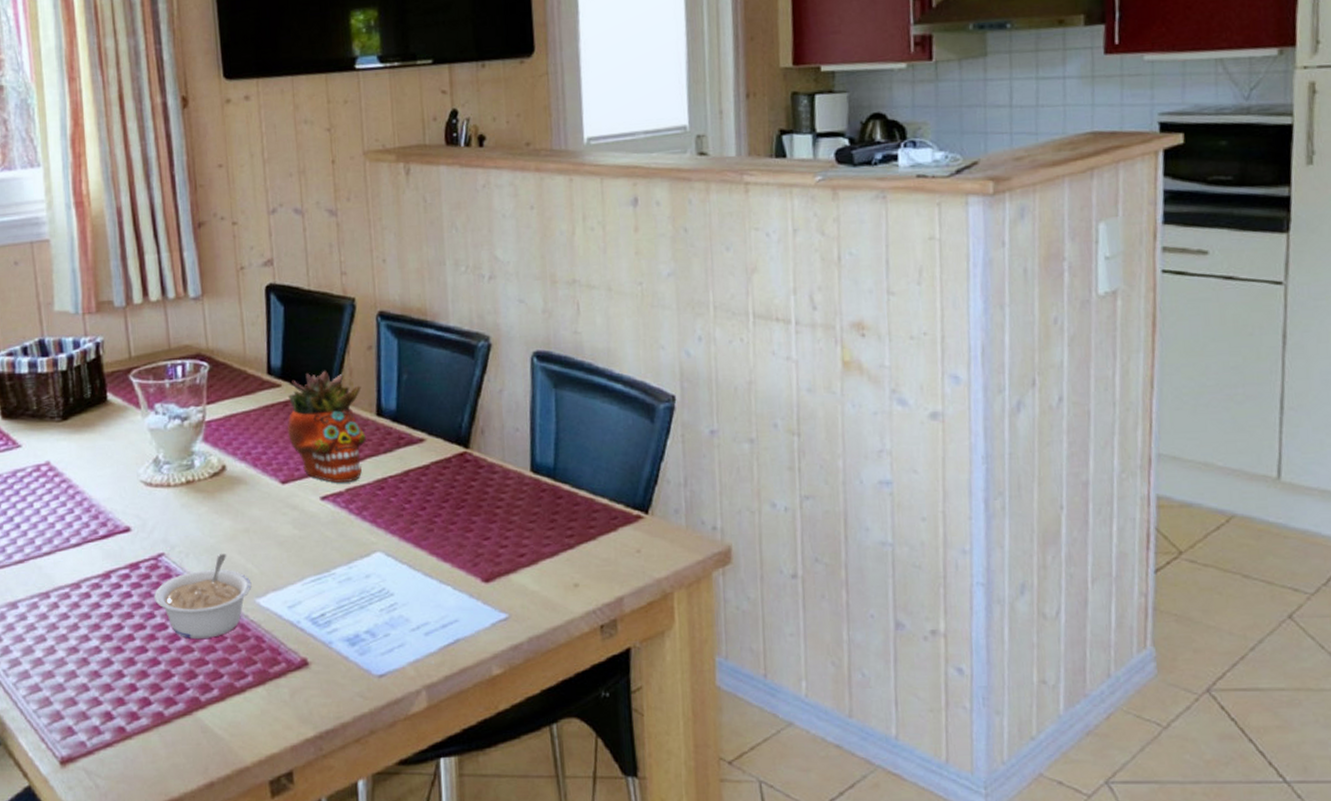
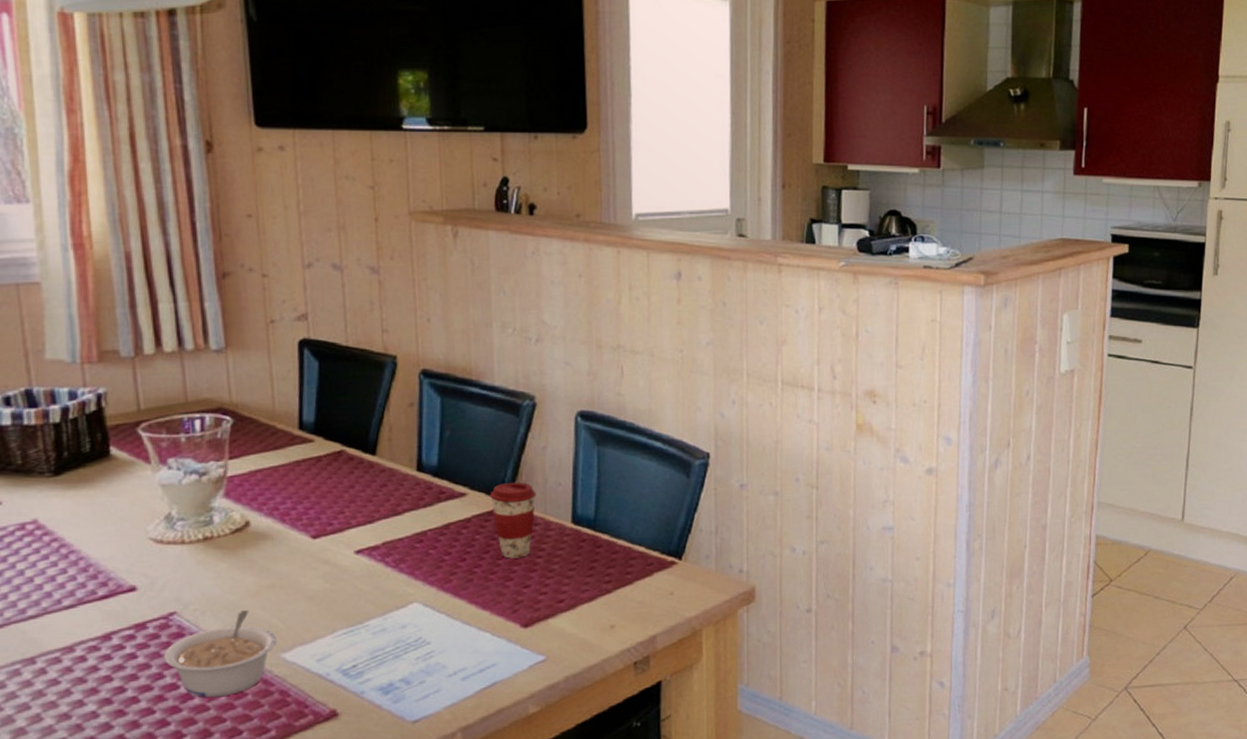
succulent planter: present [287,371,366,483] -> none [319,427,405,537]
coffee cup: none [447,427,494,509] -> present [490,482,537,559]

